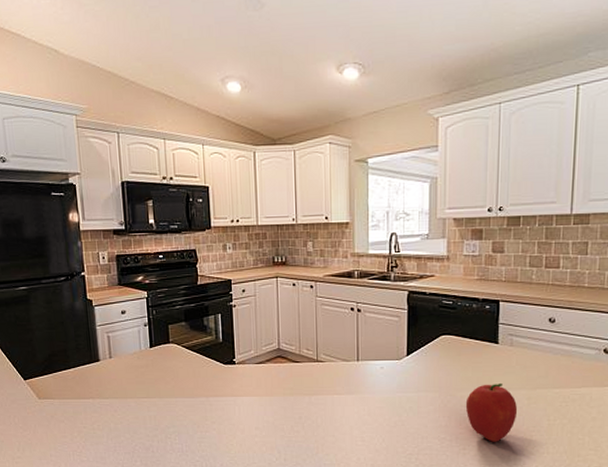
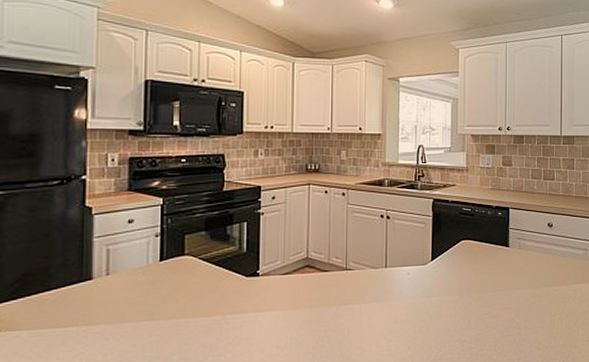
fruit: present [465,382,518,442] -> none [482,283,526,341]

